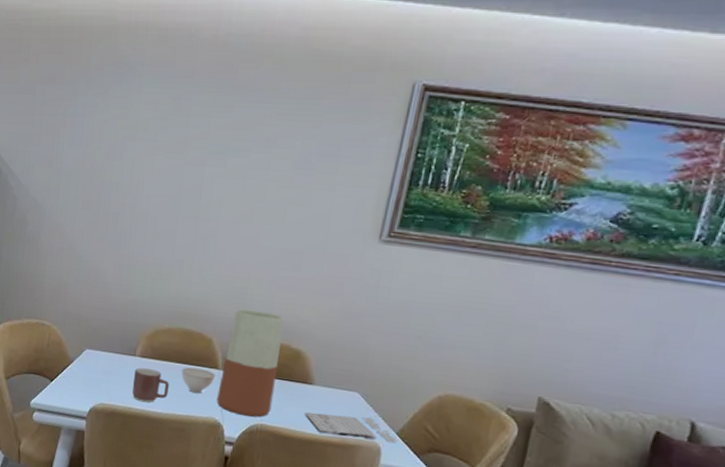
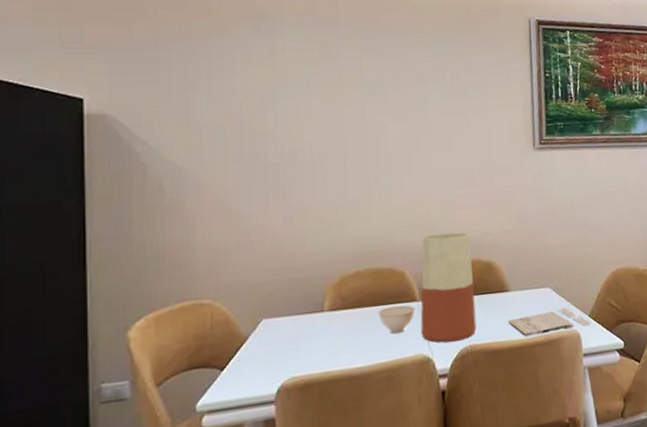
mug: present [132,368,169,403] -> none [325,320,368,362]

